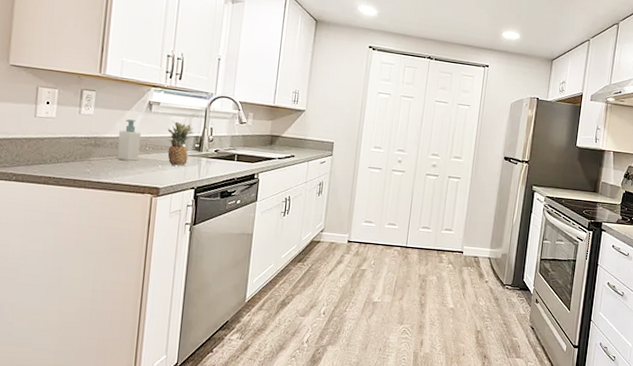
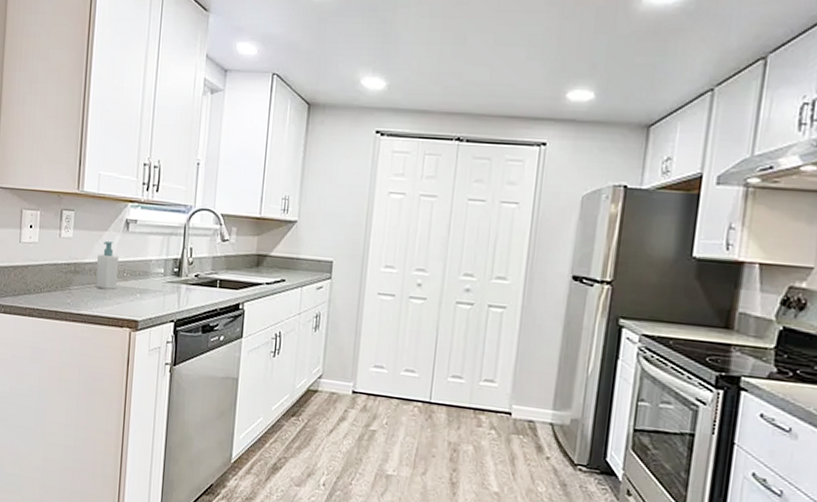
fruit: present [167,121,194,166] -> none [145,241,173,295]

